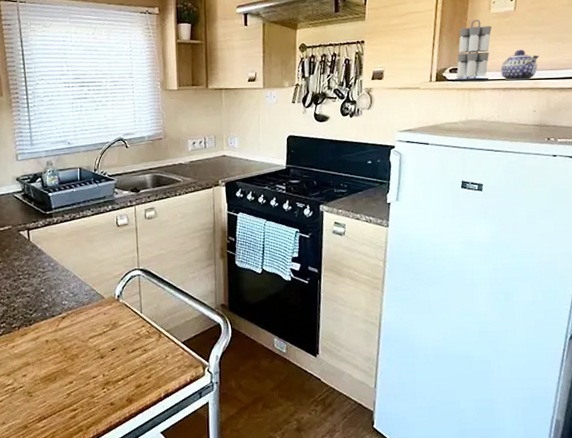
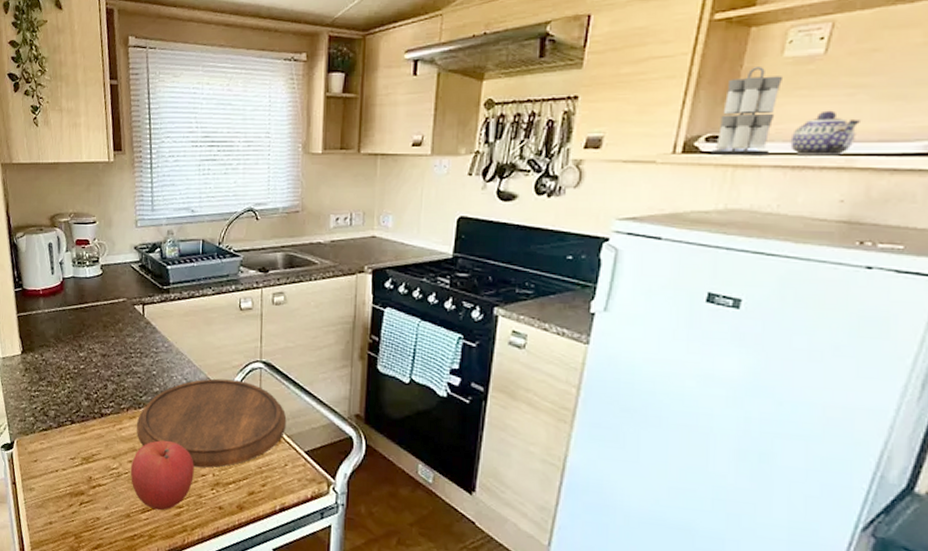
fruit: none [25,350,86,417] -> present [130,440,194,511]
cutting board: none [29,288,165,371] -> present [137,378,287,468]

